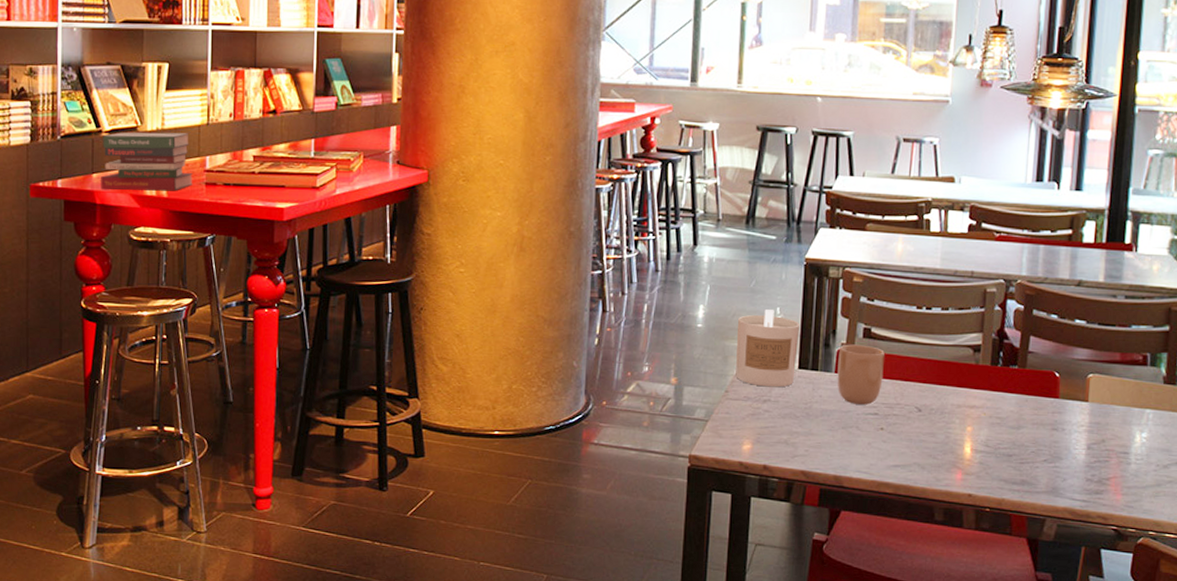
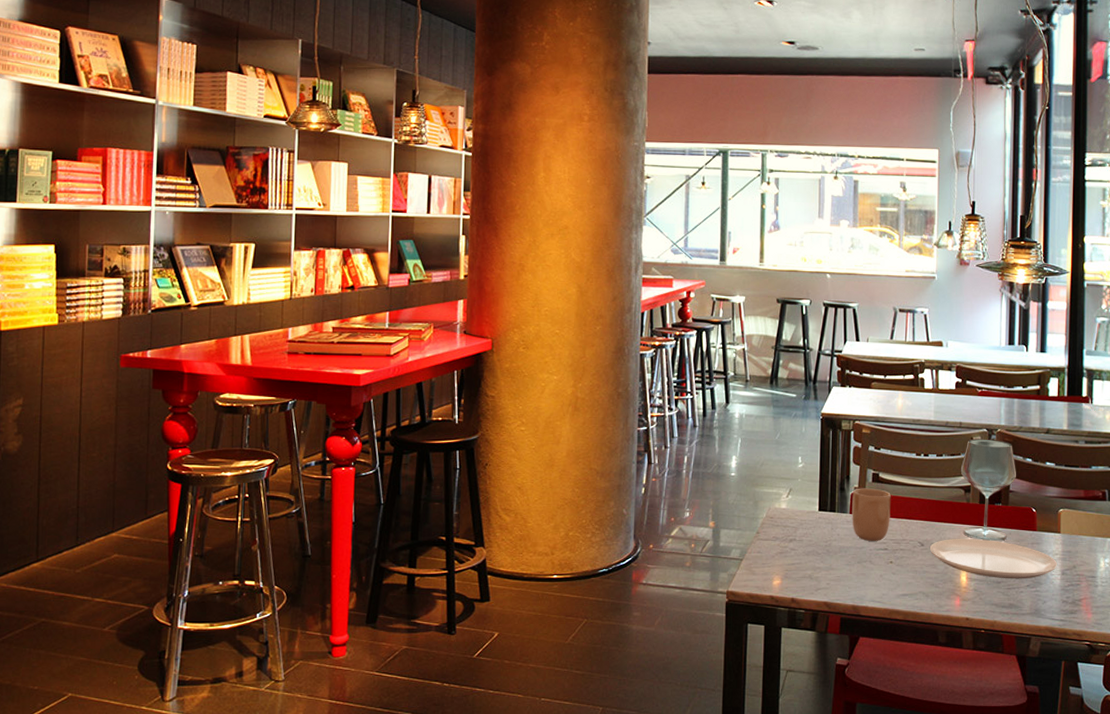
books: present [101,132,194,191] -> none [188,306,277,360]
candle: present [735,309,800,388] -> none [765,459,819,528]
plate: none [928,404,1082,453] -> present [929,538,1057,579]
wine glass: none [969,290,1038,408] -> present [960,438,1016,541]

